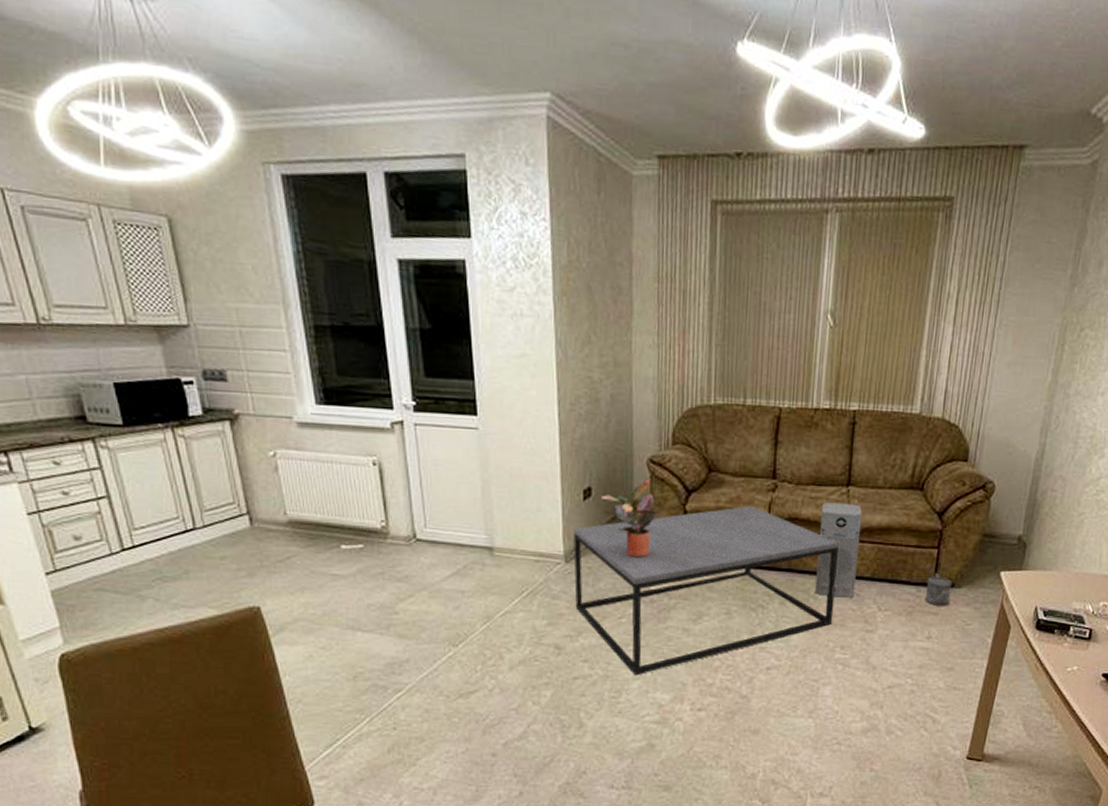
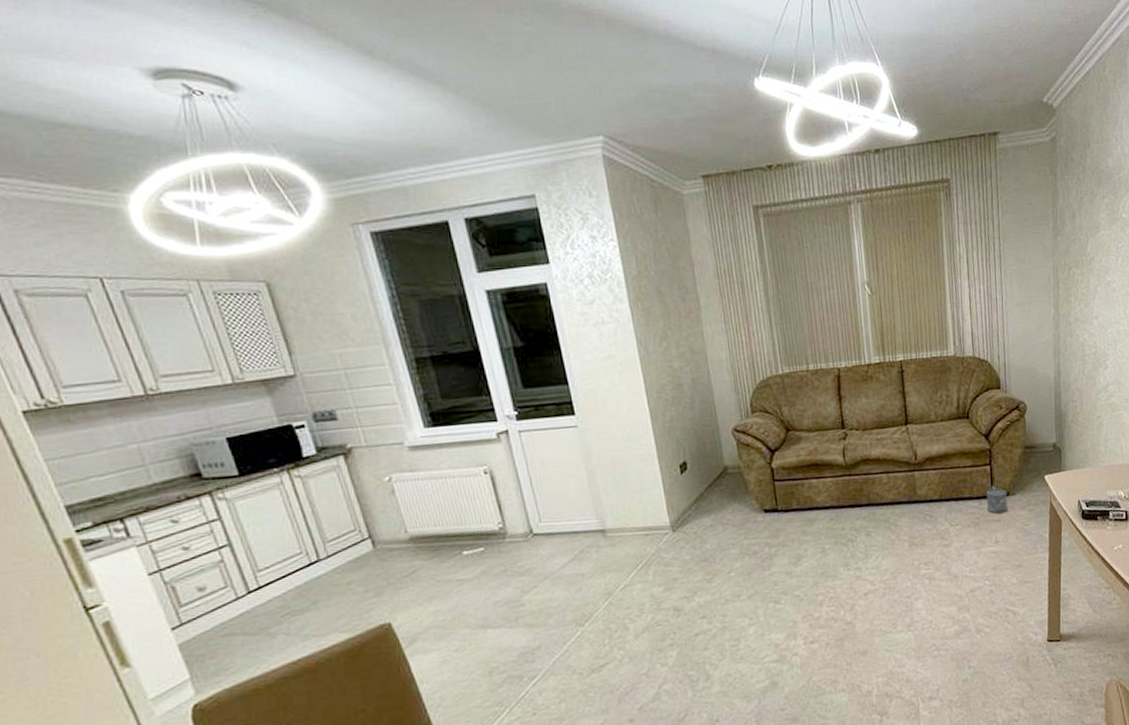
coffee table: present [573,505,840,676] -> none [676,454,914,623]
potted plant: present [600,480,659,557] -> none [695,447,750,516]
air purifier: present [815,502,862,598] -> none [888,439,928,522]

